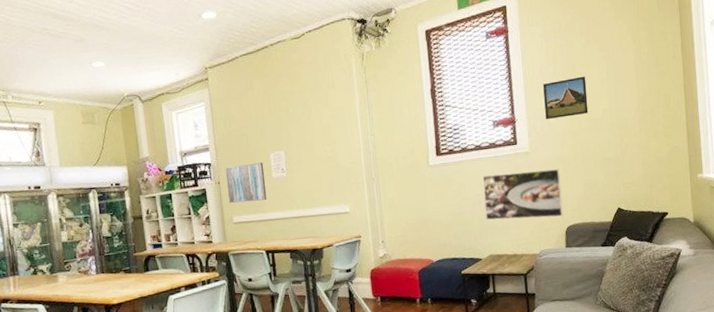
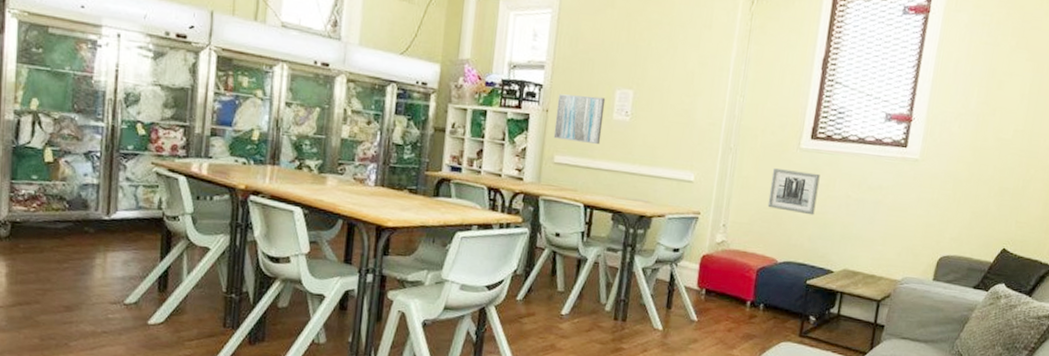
wall art: none [411,182,454,219] -> present [767,168,820,216]
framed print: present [482,169,563,221] -> none [850,175,949,244]
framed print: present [543,76,589,119] -> none [947,83,1005,131]

